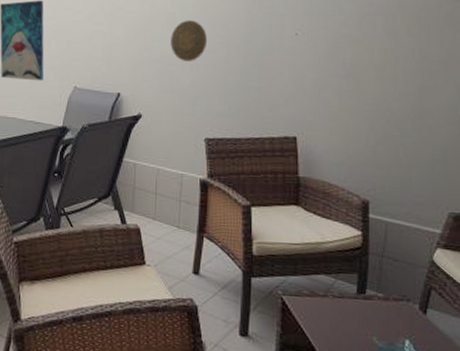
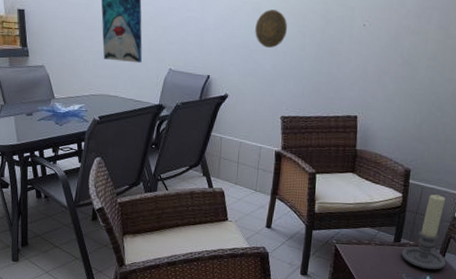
candle holder: none [369,232,429,332] -> present [401,194,446,270]

